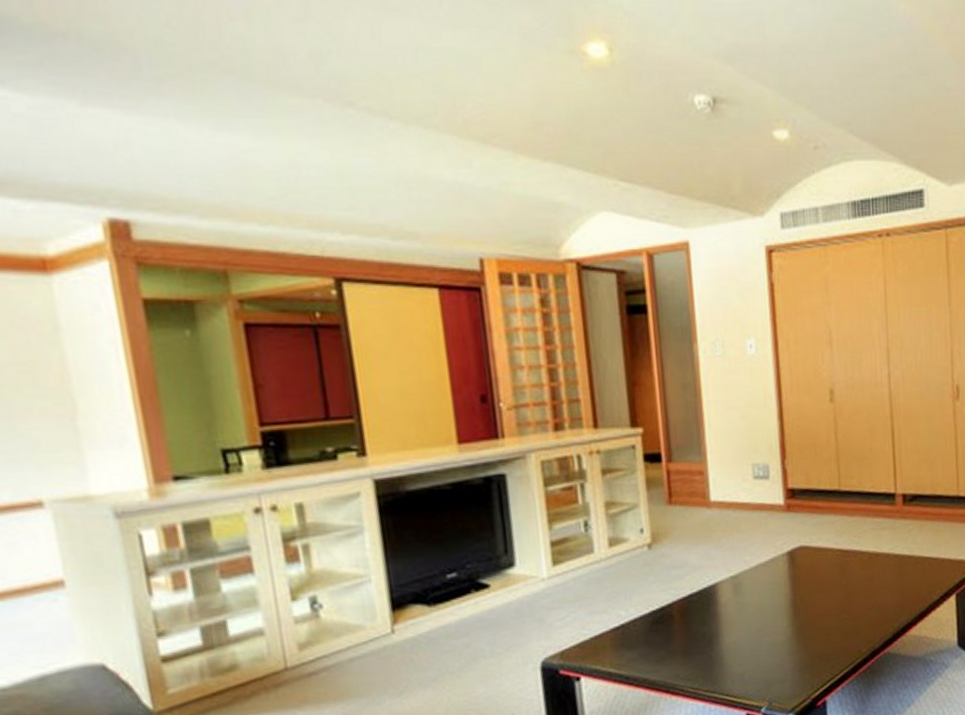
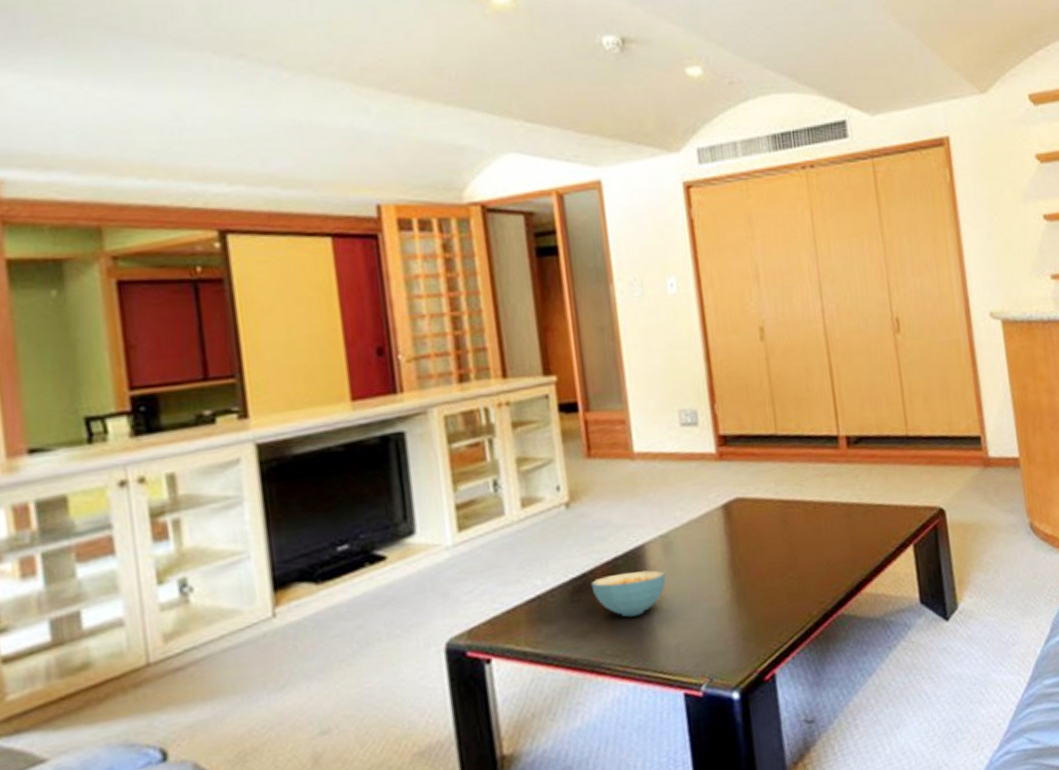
cereal bowl: none [668,607,735,647] -> present [590,570,666,618]

